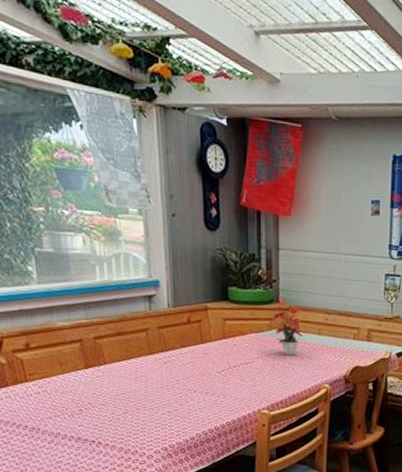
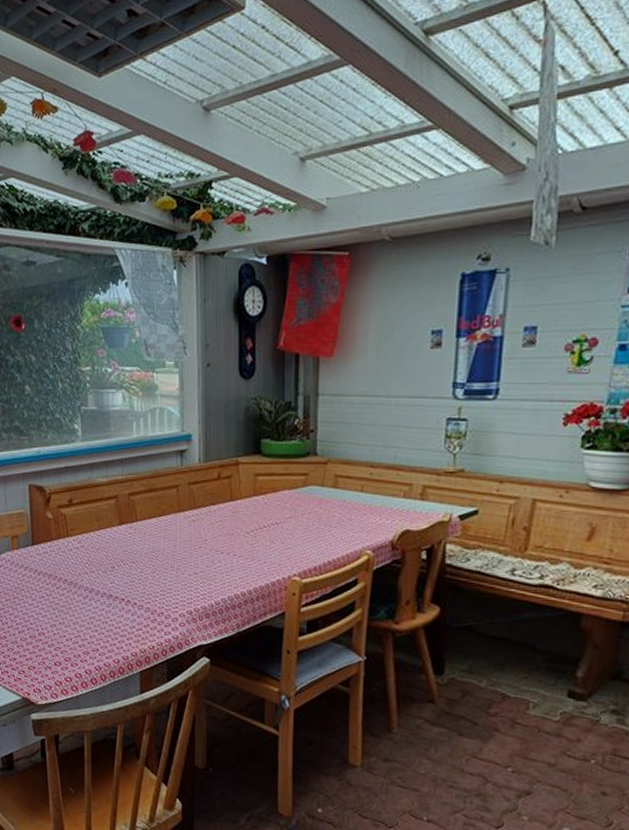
potted flower: present [273,298,302,356] -> none [308,450,342,516]

